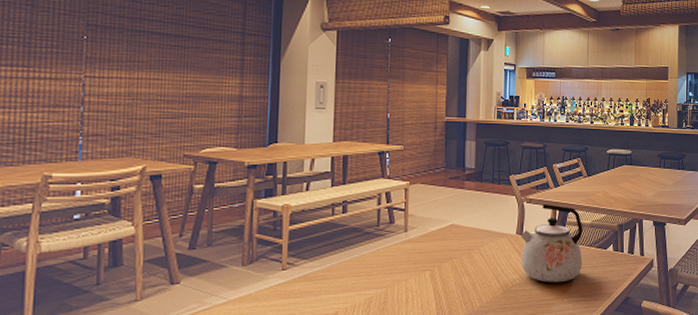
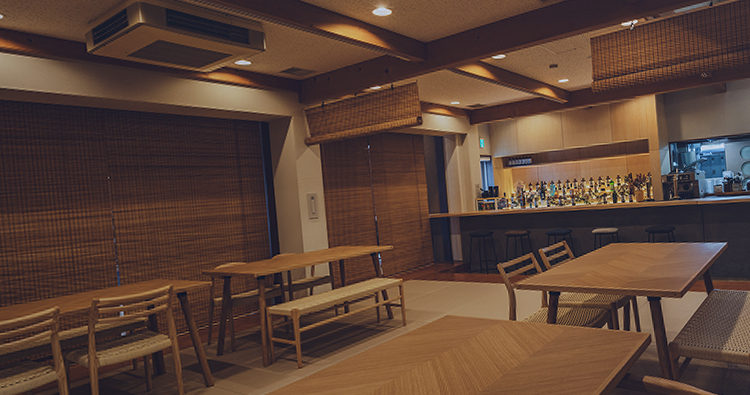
kettle: present [521,204,583,283] -> none [514,288,579,364]

